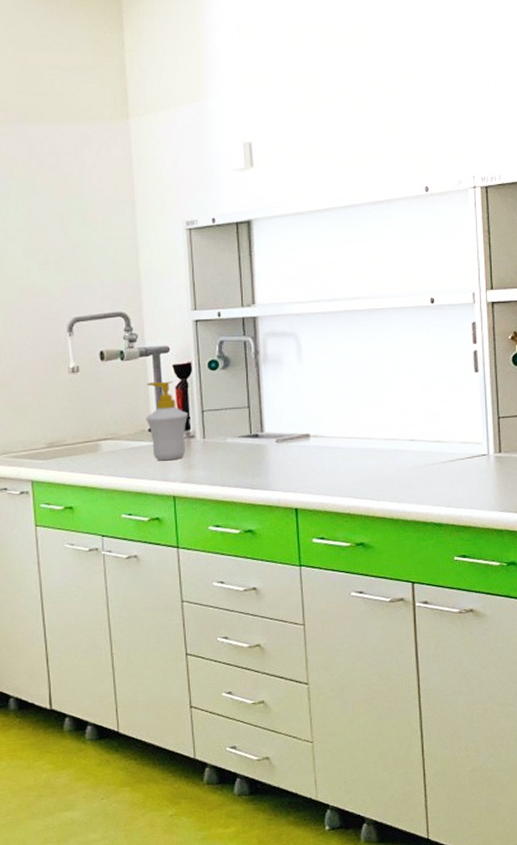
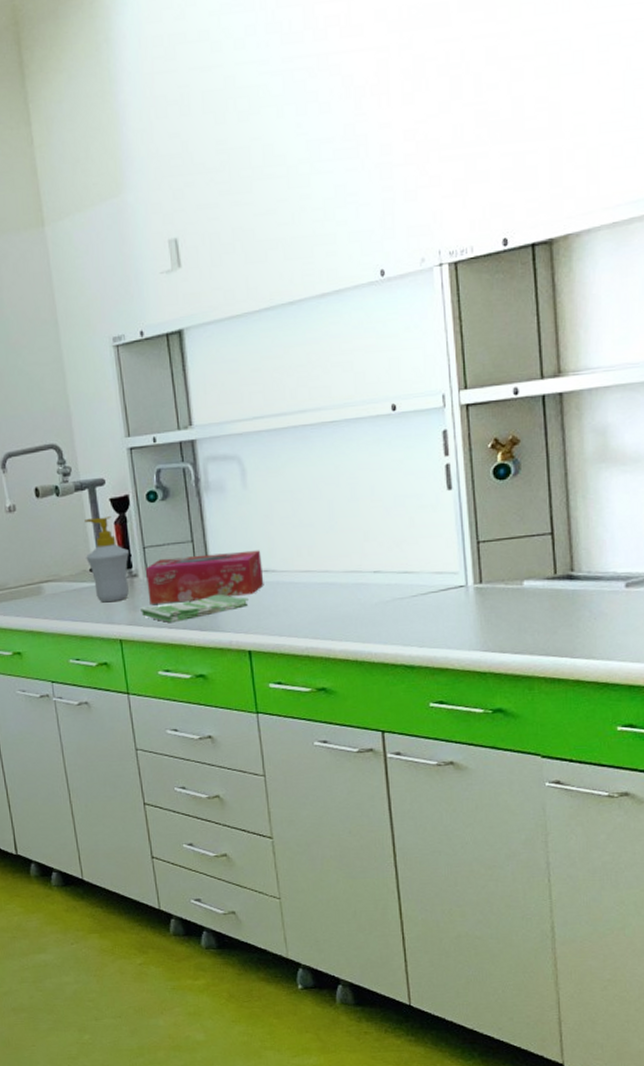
dish towel: none [196,455,298,482] -> present [140,594,248,623]
tissue box: none [202,417,313,464] -> present [145,550,264,604]

